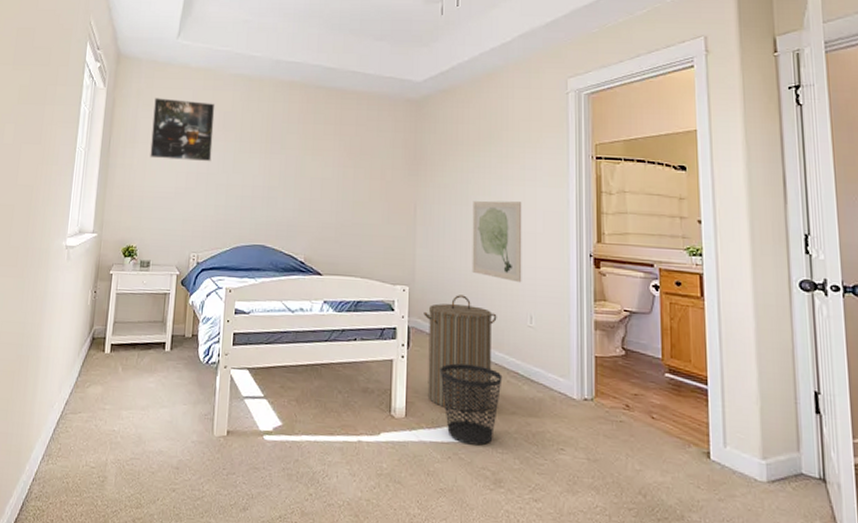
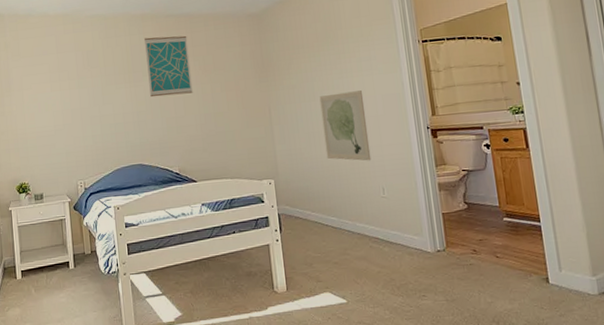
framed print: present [150,98,215,162] -> none [22,45,82,103]
wall art: none [286,107,336,175] -> present [144,35,193,98]
laundry hamper: present [424,295,497,412] -> none [290,179,358,279]
wastebasket: present [439,363,503,446] -> none [310,237,366,305]

